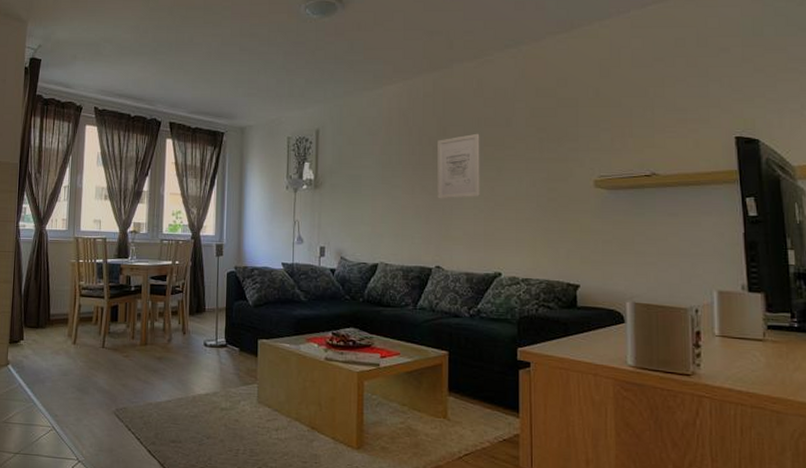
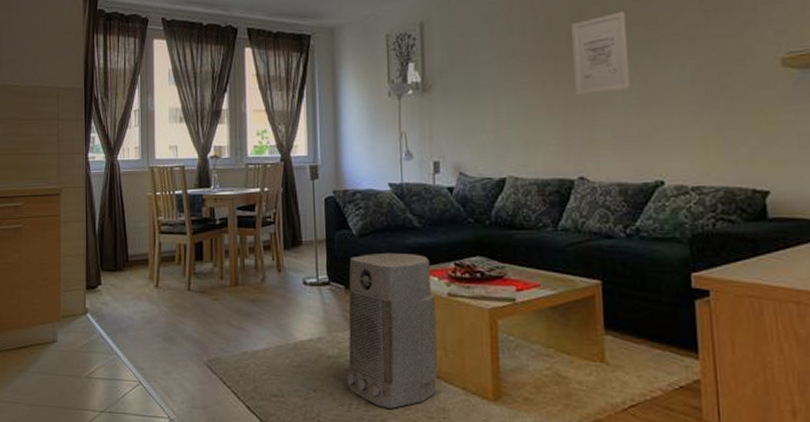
air purifier: none [236,321,314,454] -> present [346,252,438,409]

